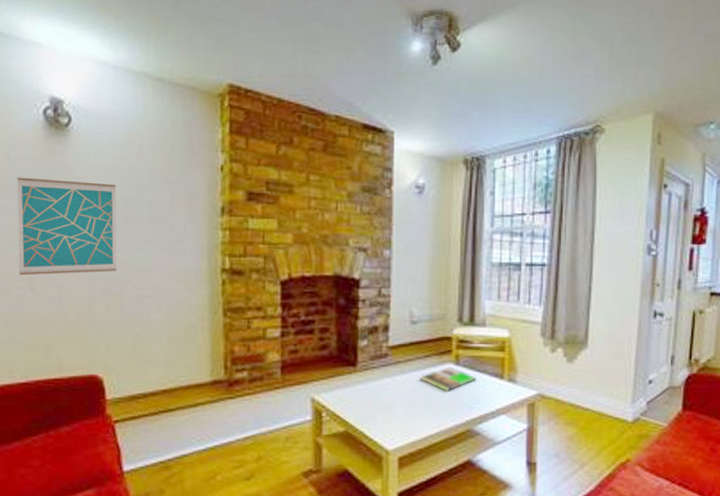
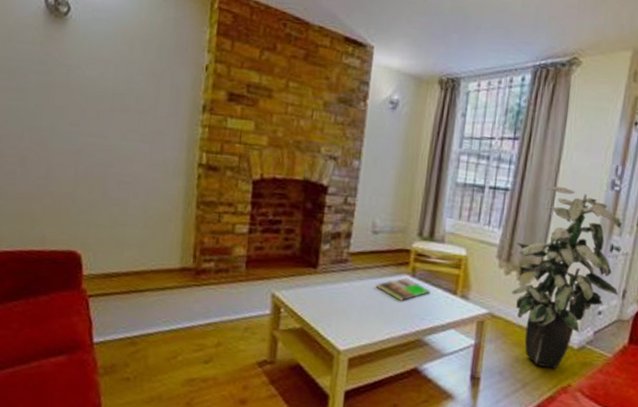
wall art: present [17,177,117,276] -> none [12,59,107,157]
indoor plant: none [558,256,667,445] -> present [512,186,623,369]

